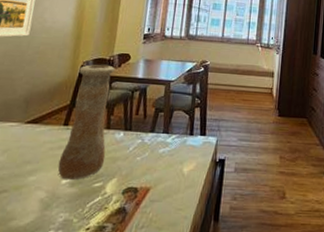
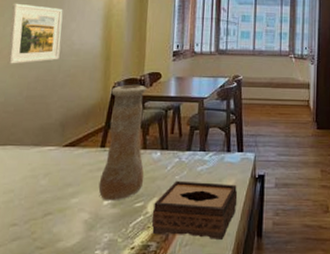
tissue box: none [108,162,198,223] -> present [151,180,238,239]

